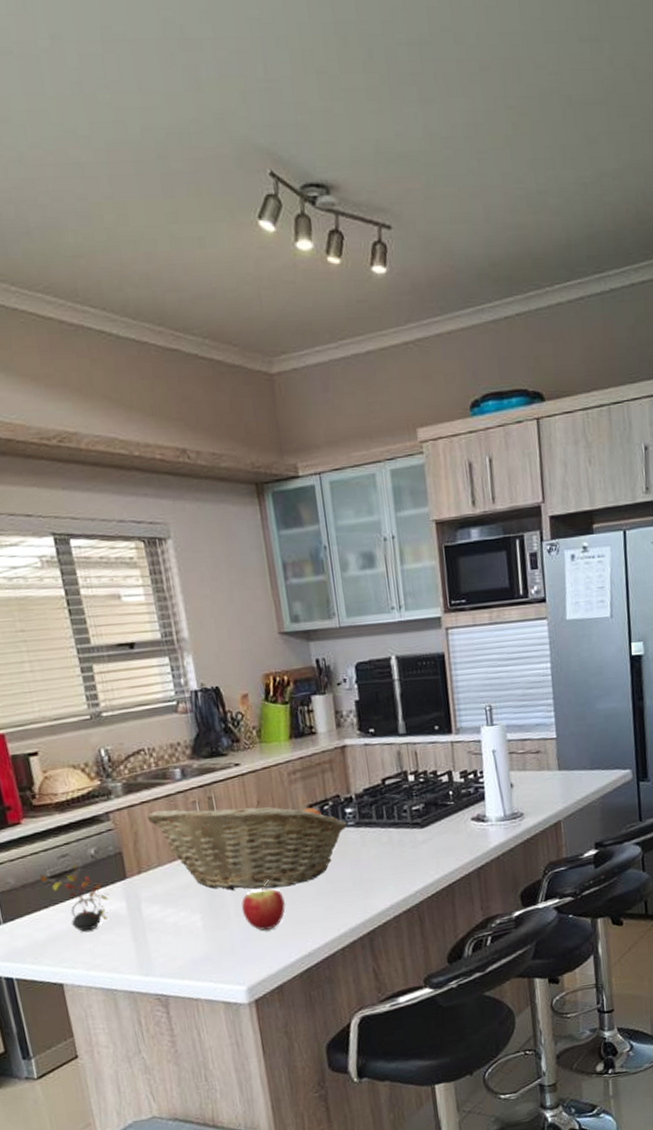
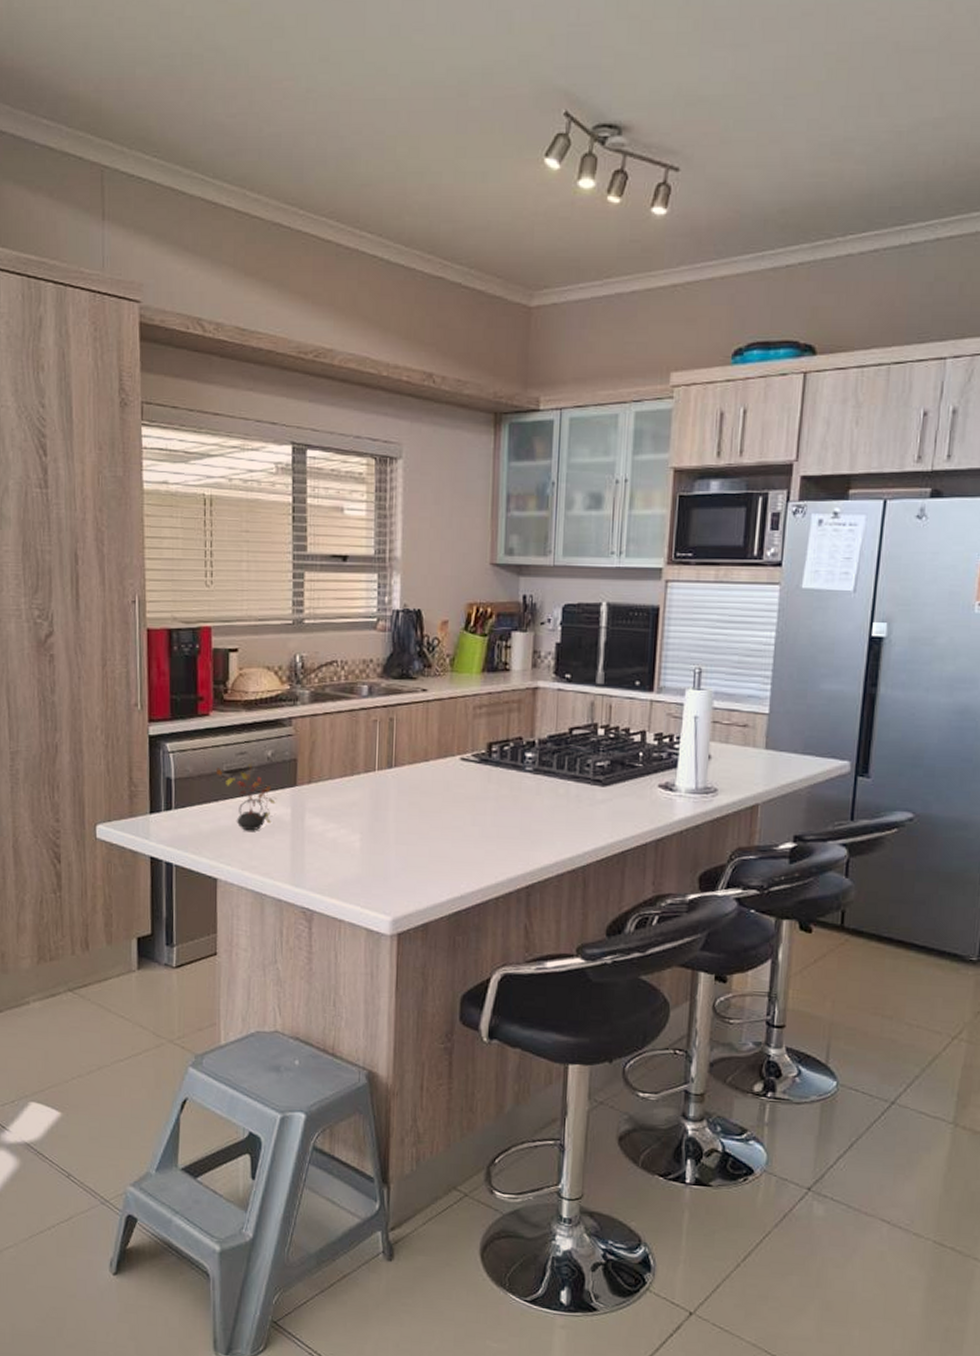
fruit basket: present [147,800,347,890] -> none [327,723,525,823]
apple: present [241,880,286,930] -> none [402,812,447,863]

